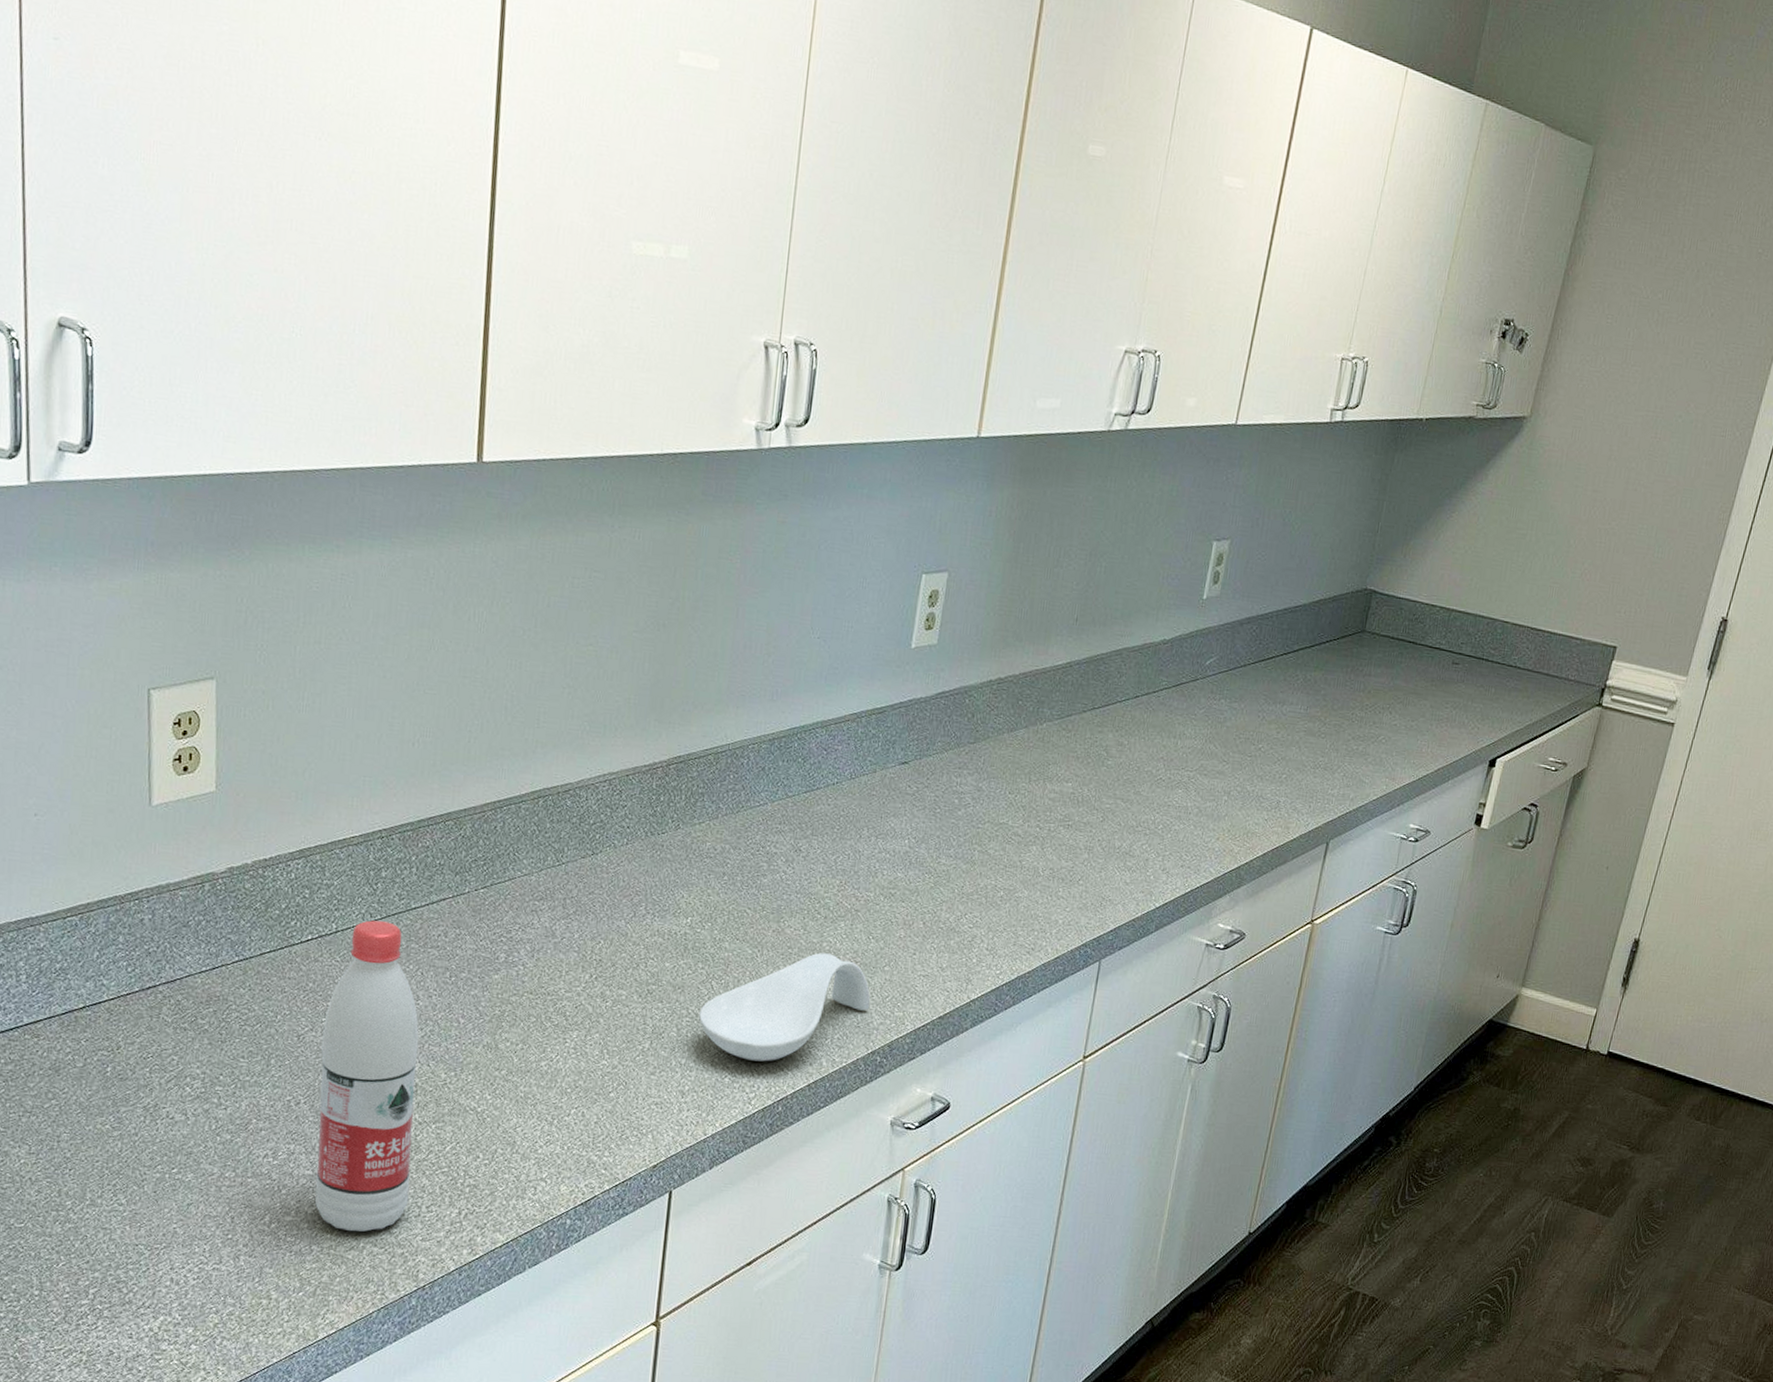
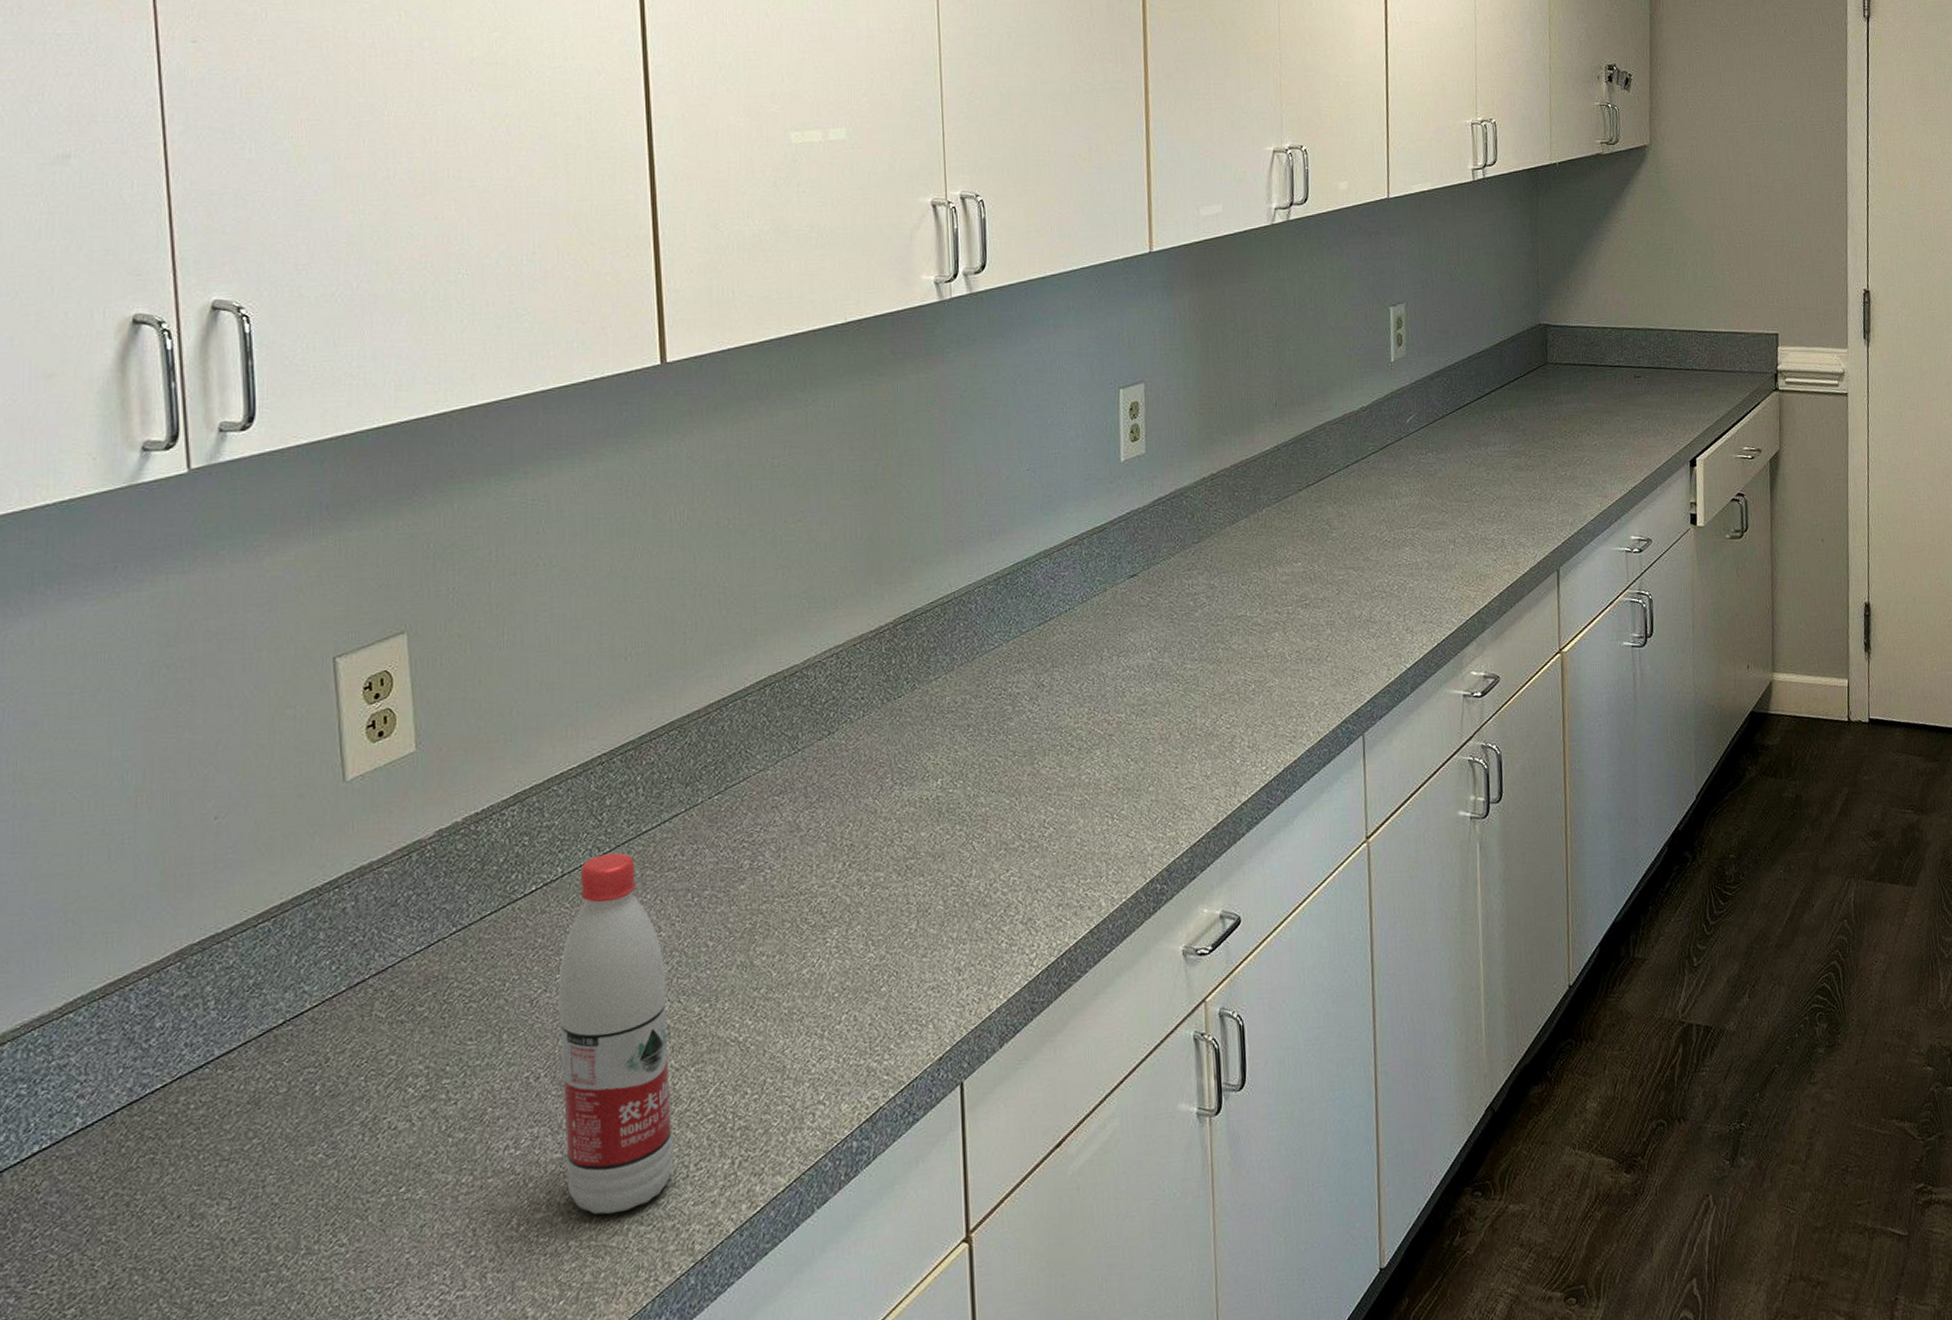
spoon rest: present [699,953,871,1062] -> none [964,786,1141,919]

